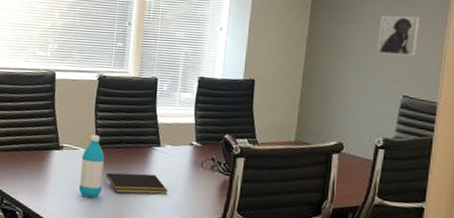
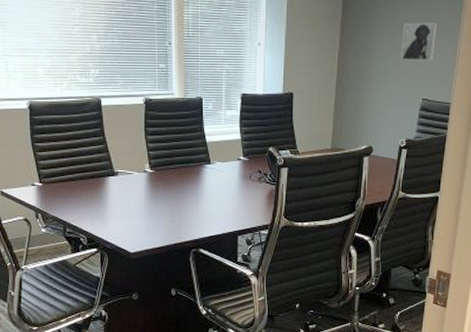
water bottle: present [78,134,105,198] -> none [137,158,160,218]
notepad: present [105,172,168,194] -> none [162,191,222,211]

